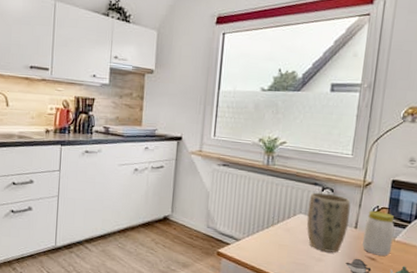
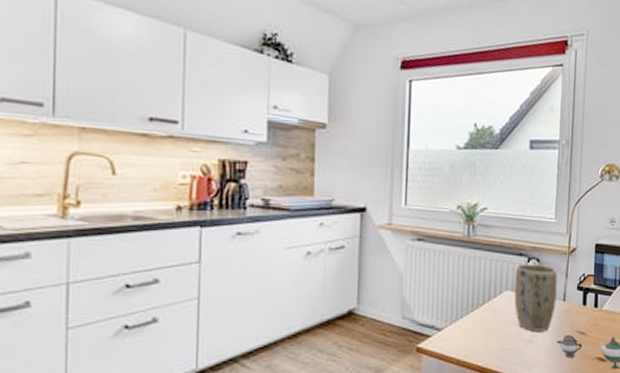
jar: present [362,210,395,256] -> none [572,279,601,329]

